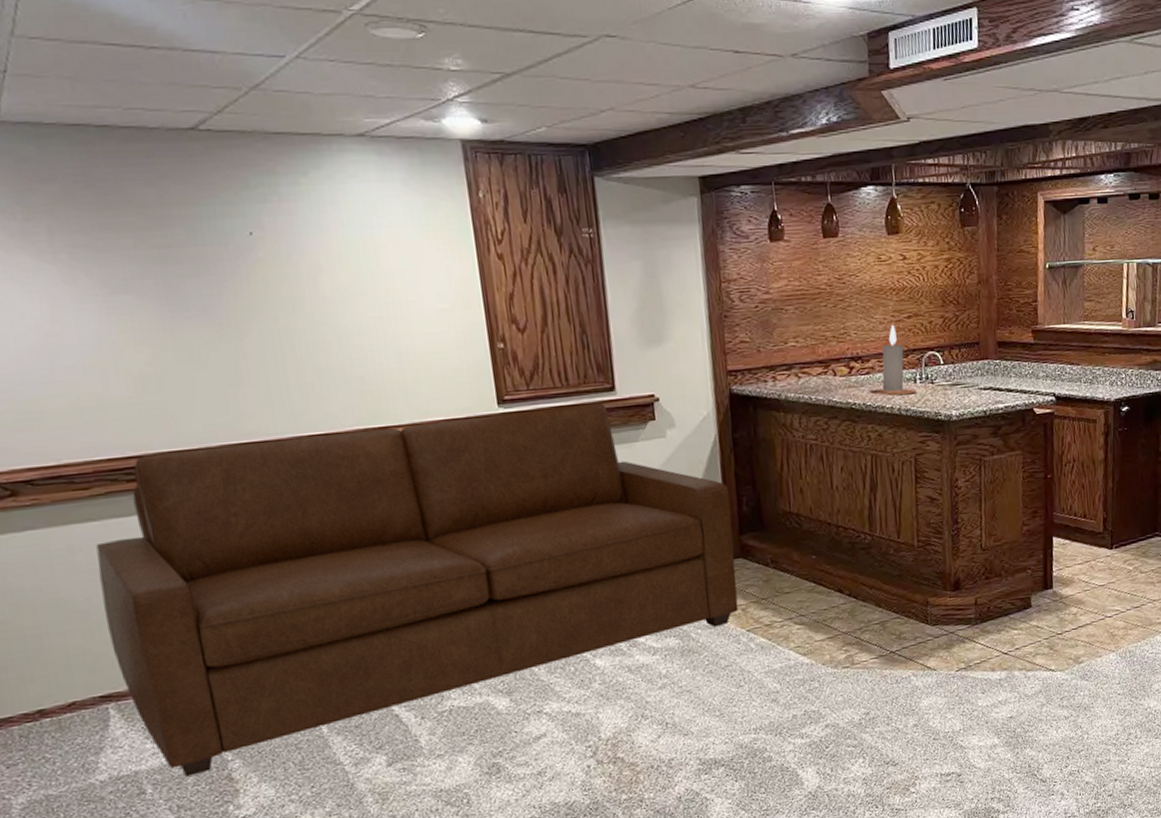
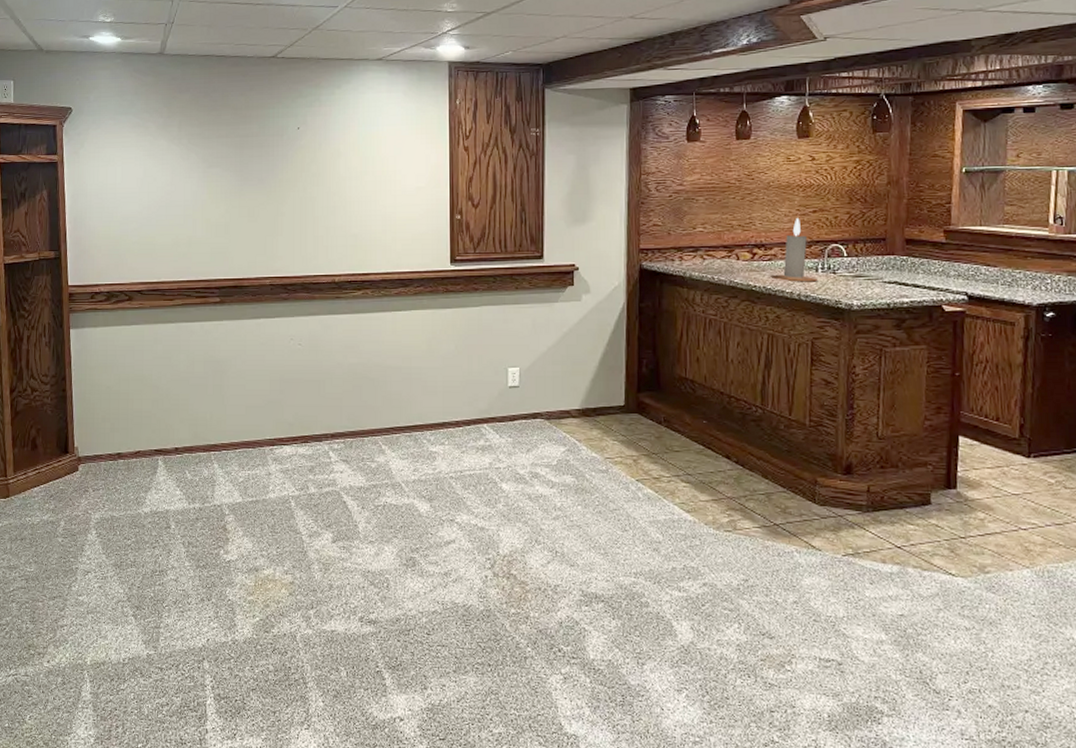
sofa: present [96,402,739,777] -> none [168,267,632,521]

